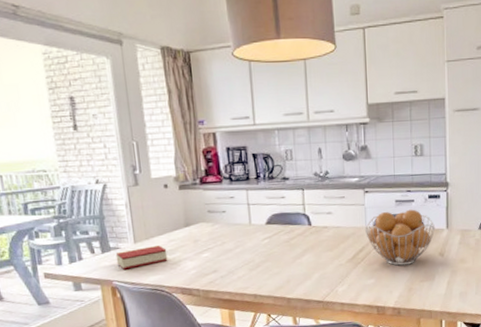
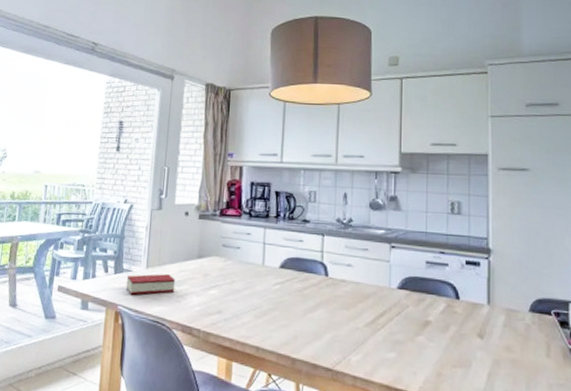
fruit basket: present [365,209,436,266] -> none [389,272,474,342]

